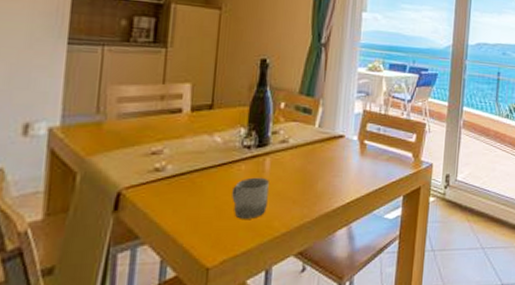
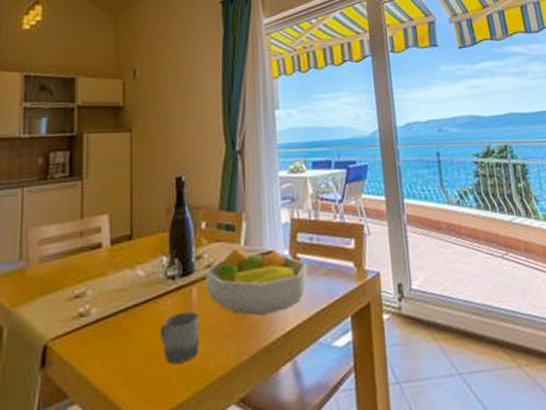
fruit bowl: none [278,128,372,187] -> present [204,248,307,316]

